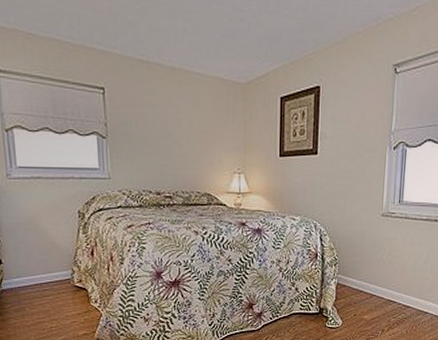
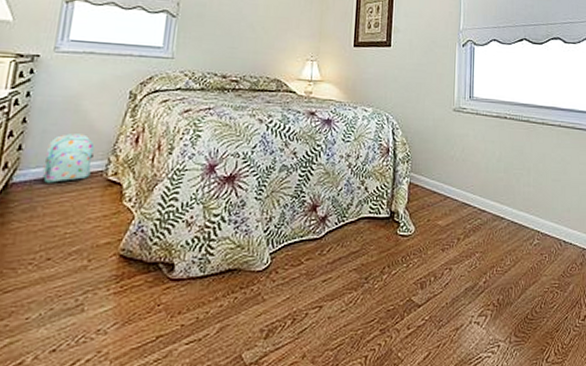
backpack: none [21,249,61,289] -> present [42,134,95,183]

